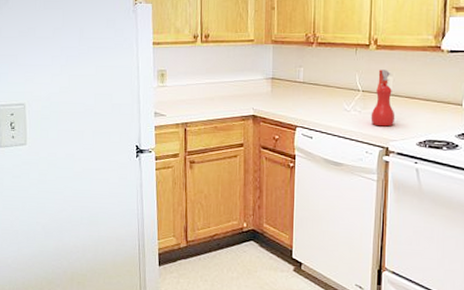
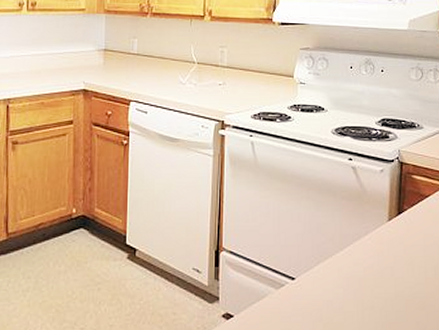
spray bottle: present [370,70,395,127] -> none [206,41,230,100]

